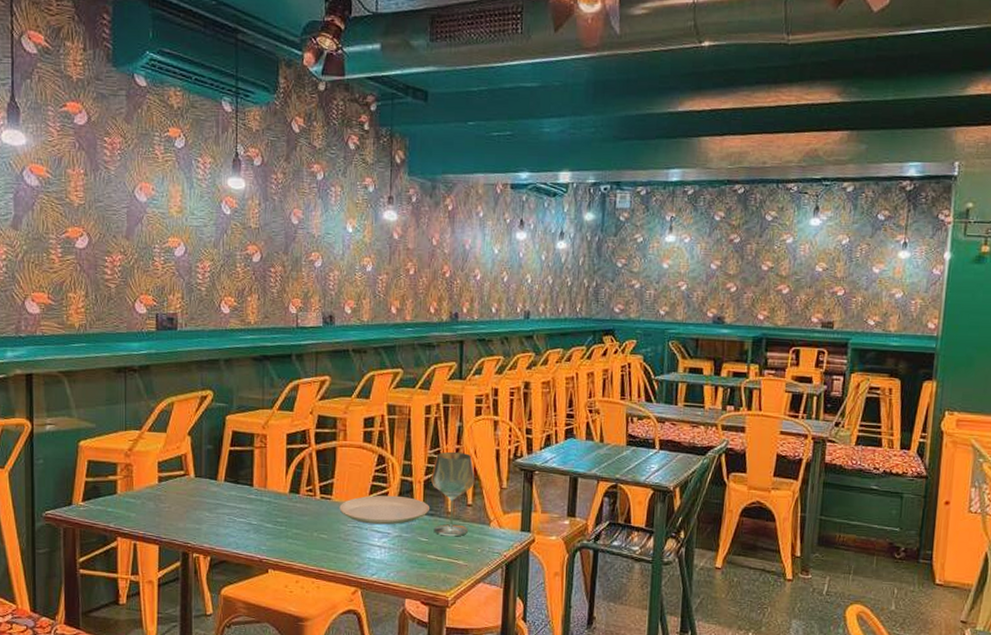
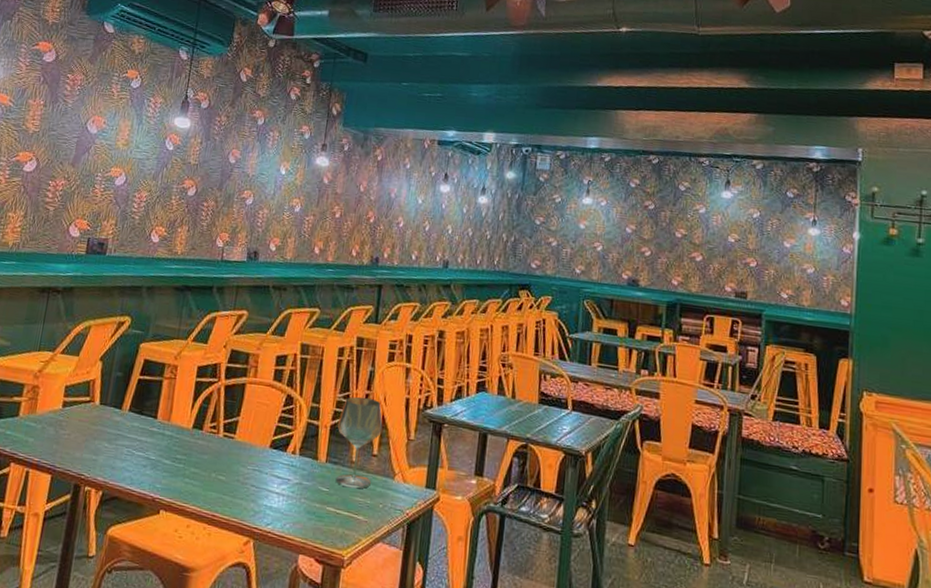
plate: present [339,495,430,525] -> none [241,437,335,471]

